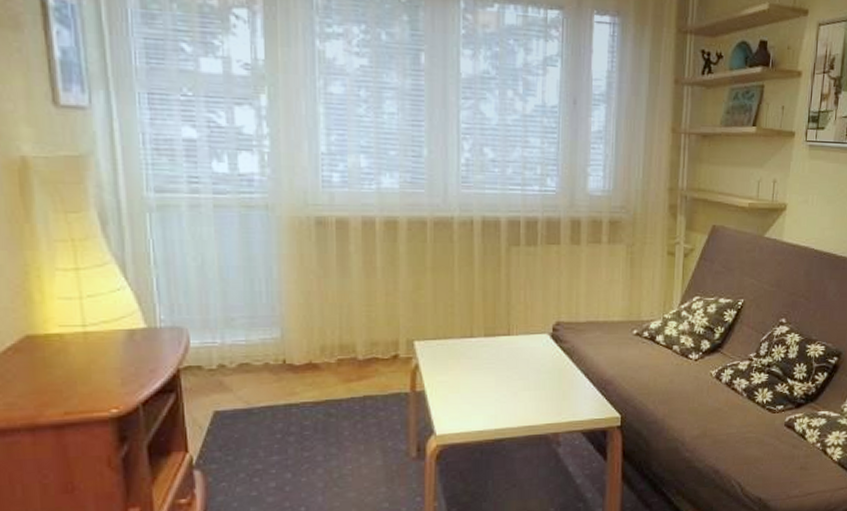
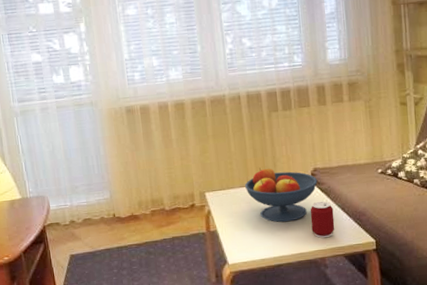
fruit bowl: none [468,315,559,386] -> present [245,168,318,223]
can: none [546,363,575,408] -> present [310,201,335,238]

